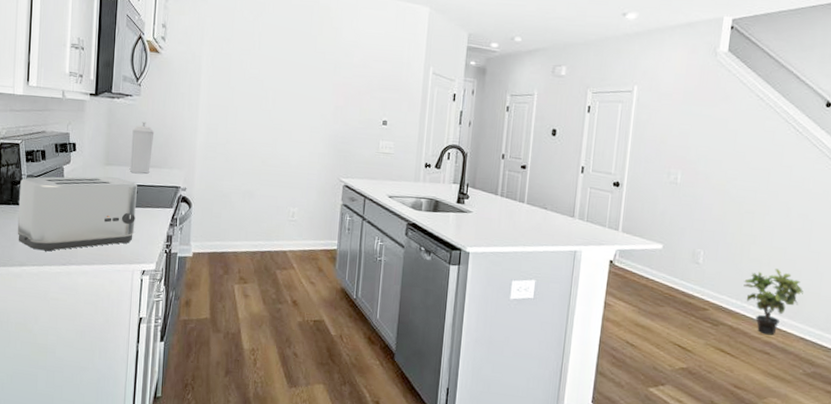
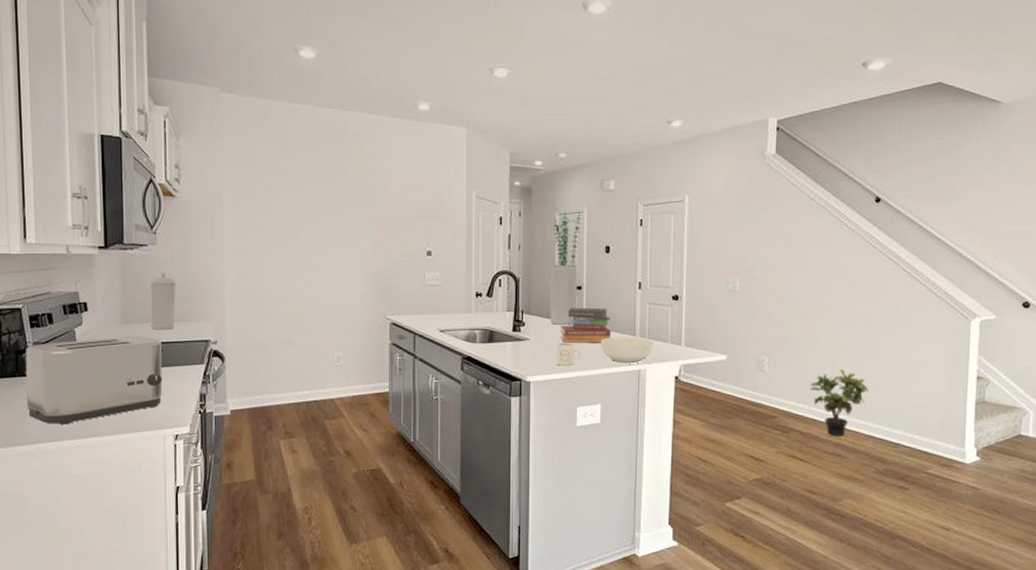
vase: none [493,93,531,202] -> present [550,211,581,326]
mug: none [496,218,520,242] -> present [556,343,581,367]
books: none [502,185,552,222] -> present [560,307,611,343]
bowl: none [539,216,591,245] -> present [600,337,653,364]

